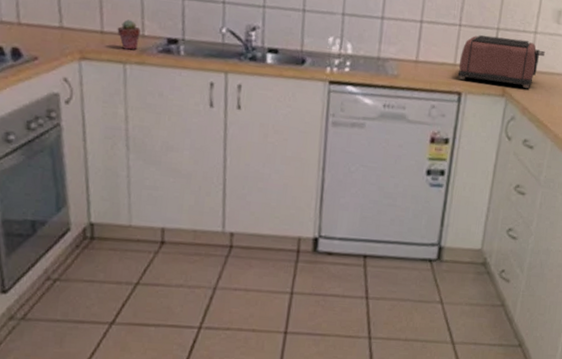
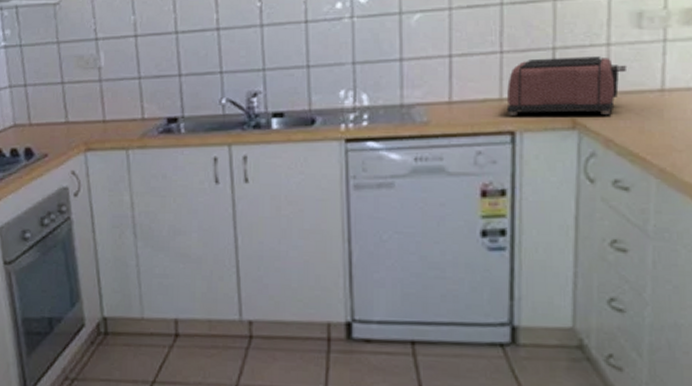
potted succulent: present [117,19,141,50] -> none [118,105,141,135]

